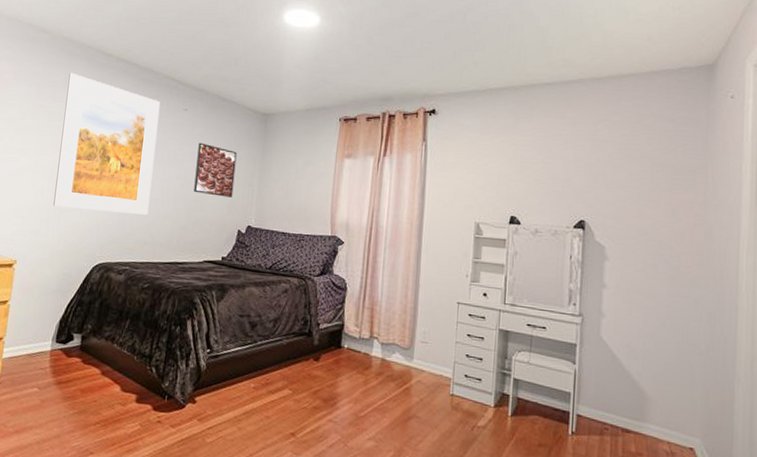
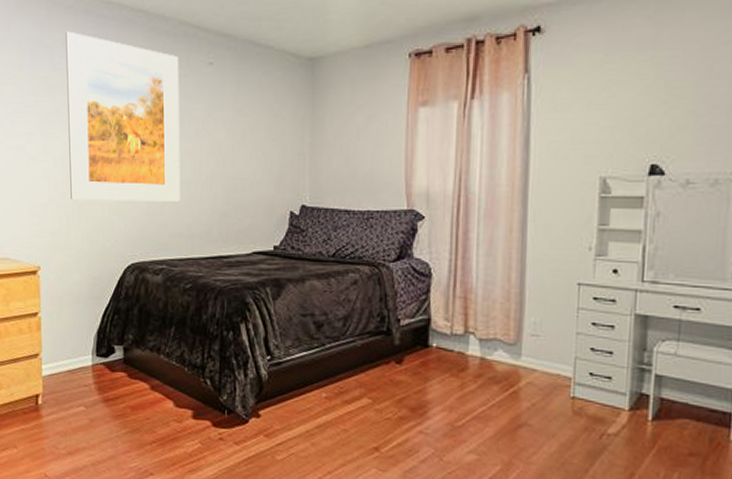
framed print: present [194,142,237,197] -> none [231,104,280,171]

